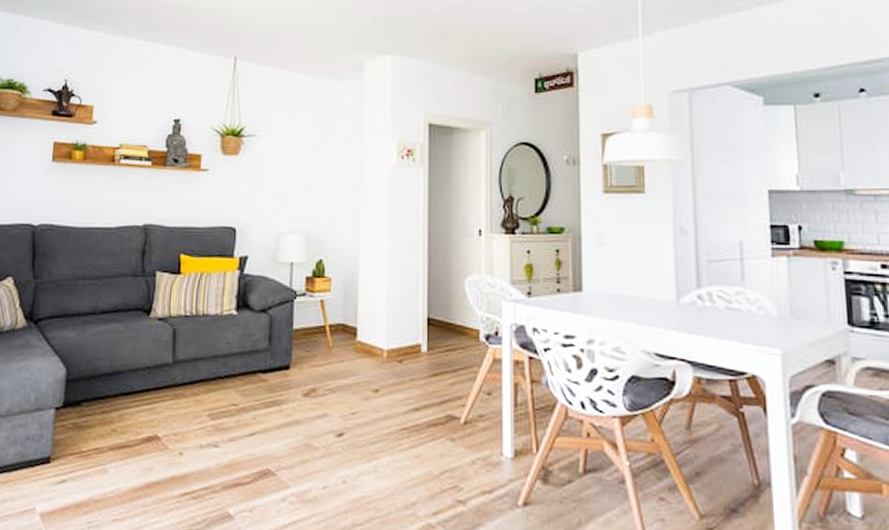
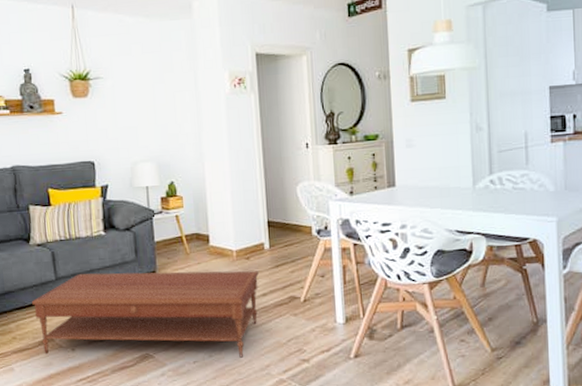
coffee table: none [142,358,412,489] -> present [32,270,259,358]

